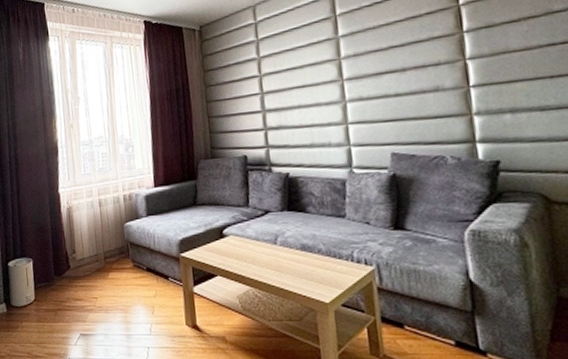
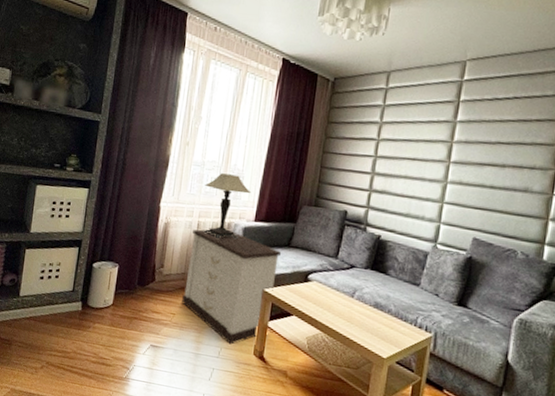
nightstand: none [96,202,190,319] -> present [182,229,282,345]
table lamp: none [97,145,145,214] -> present [204,173,252,240]

